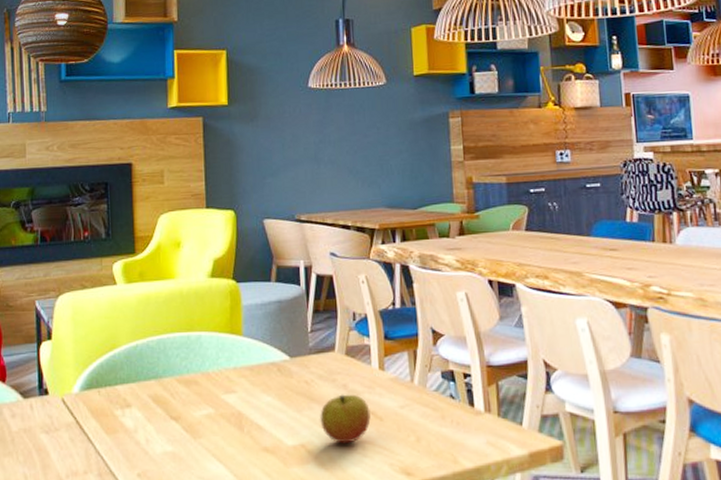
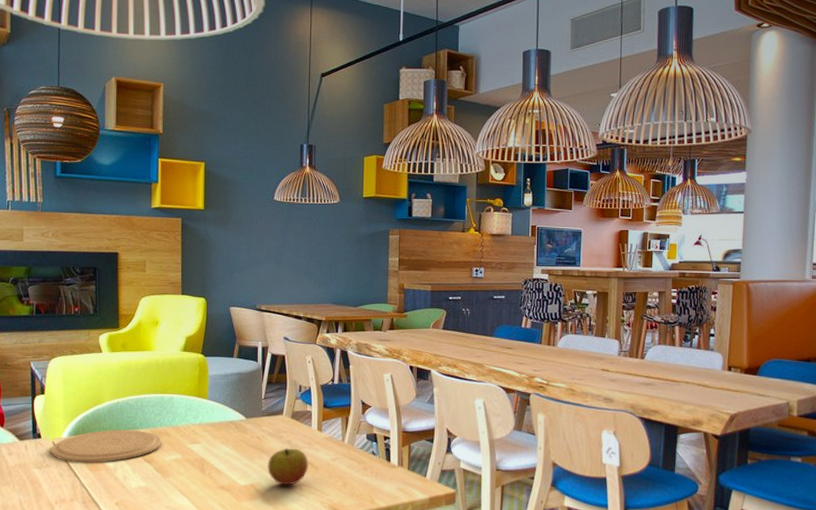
plate: none [60,379,190,424] -> present [51,429,162,463]

